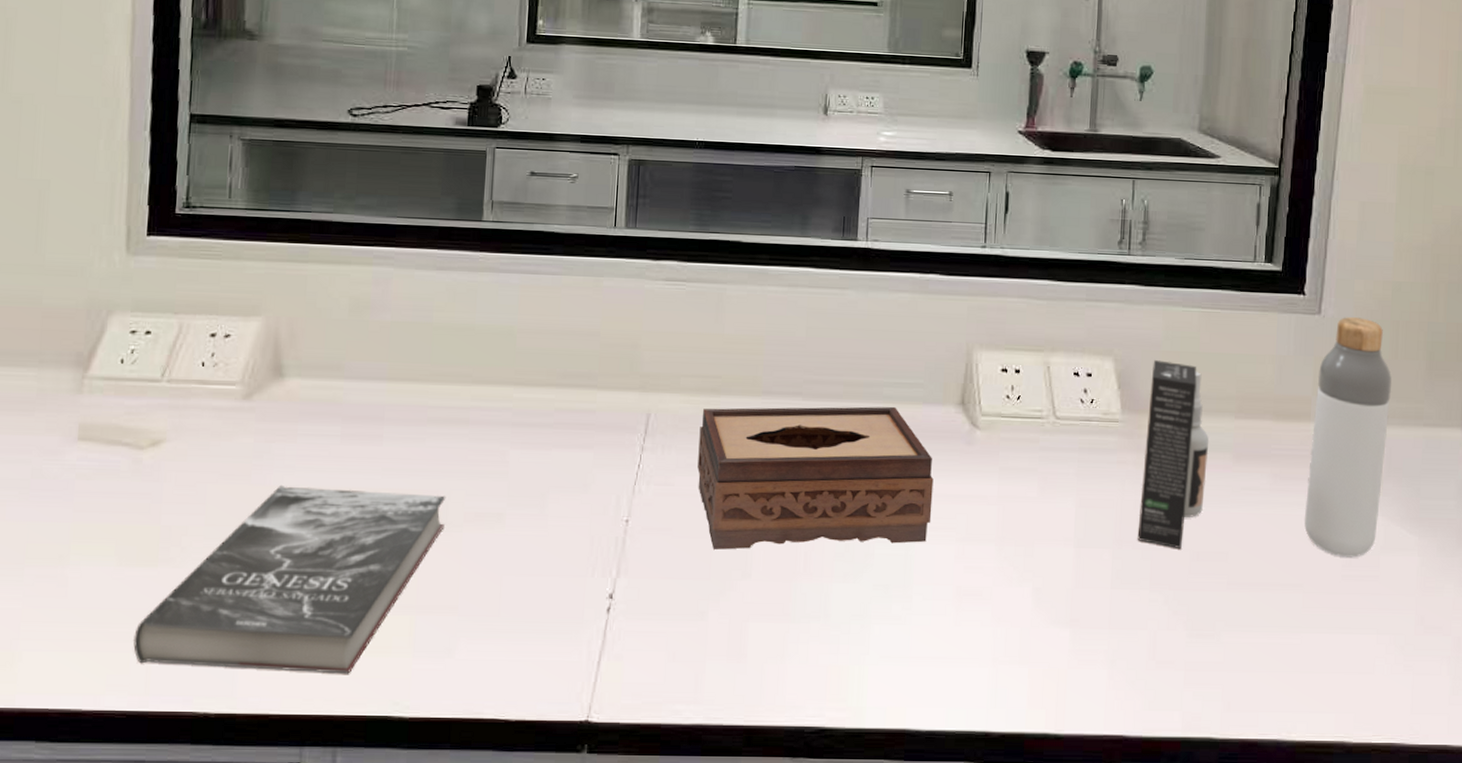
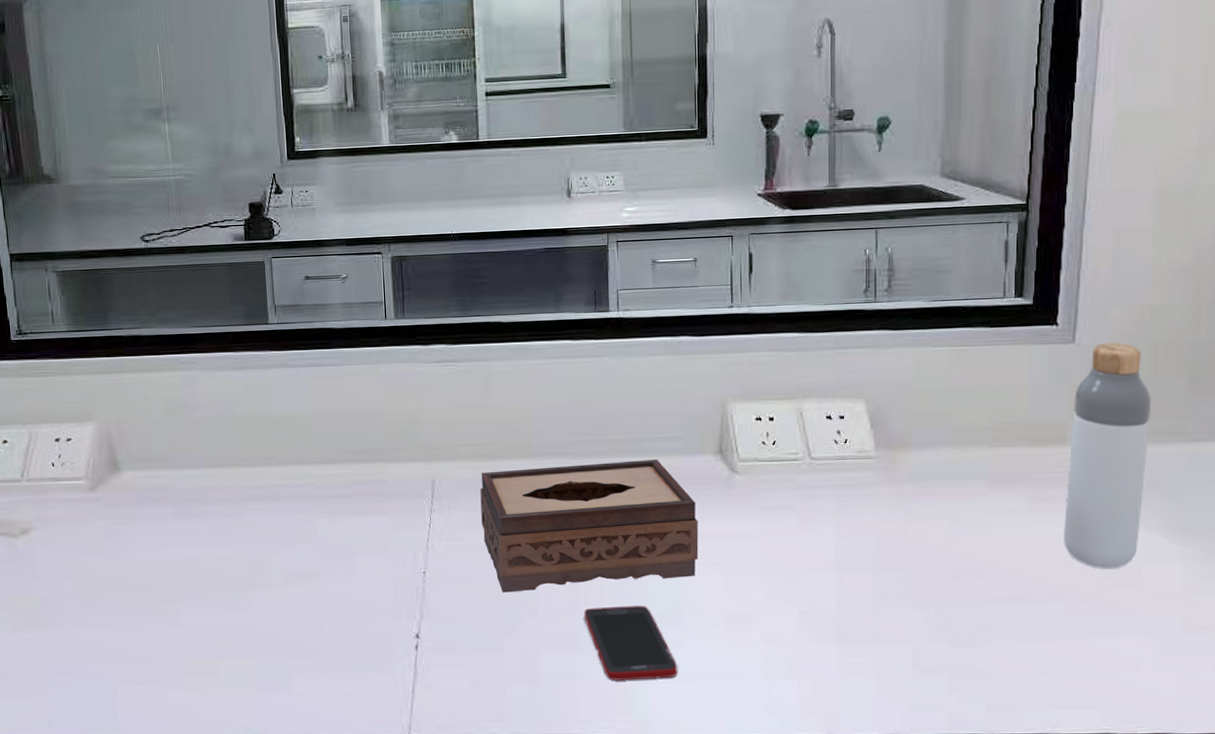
book: present [133,484,446,674] -> none [33,559,270,708]
cell phone: none [801,572,900,660] -> present [583,605,678,681]
spray bottle: present [1137,360,1209,550] -> none [897,399,964,570]

